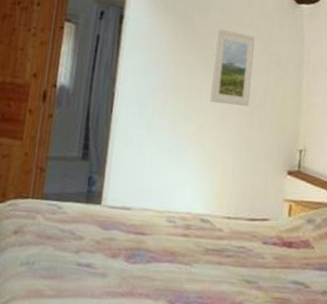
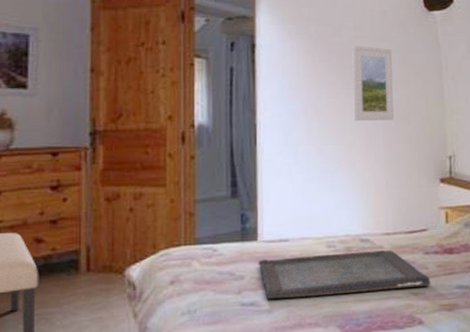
serving tray: none [99,223,266,276] -> present [258,250,431,300]

